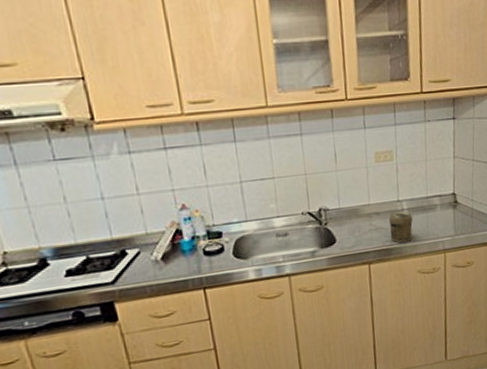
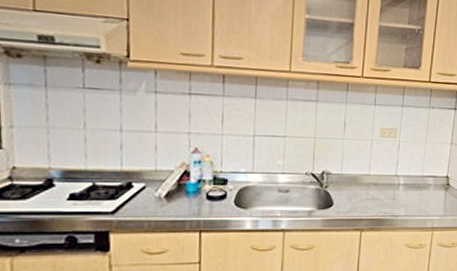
jar: present [388,211,413,243] -> none [384,185,407,215]

